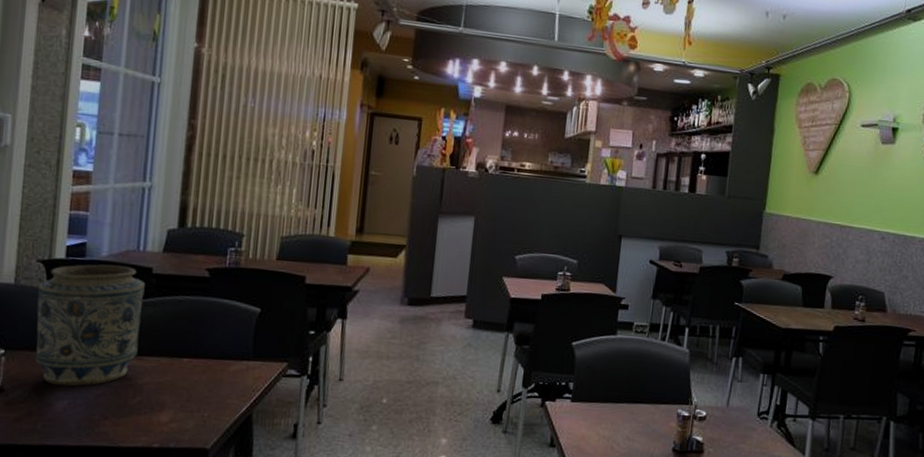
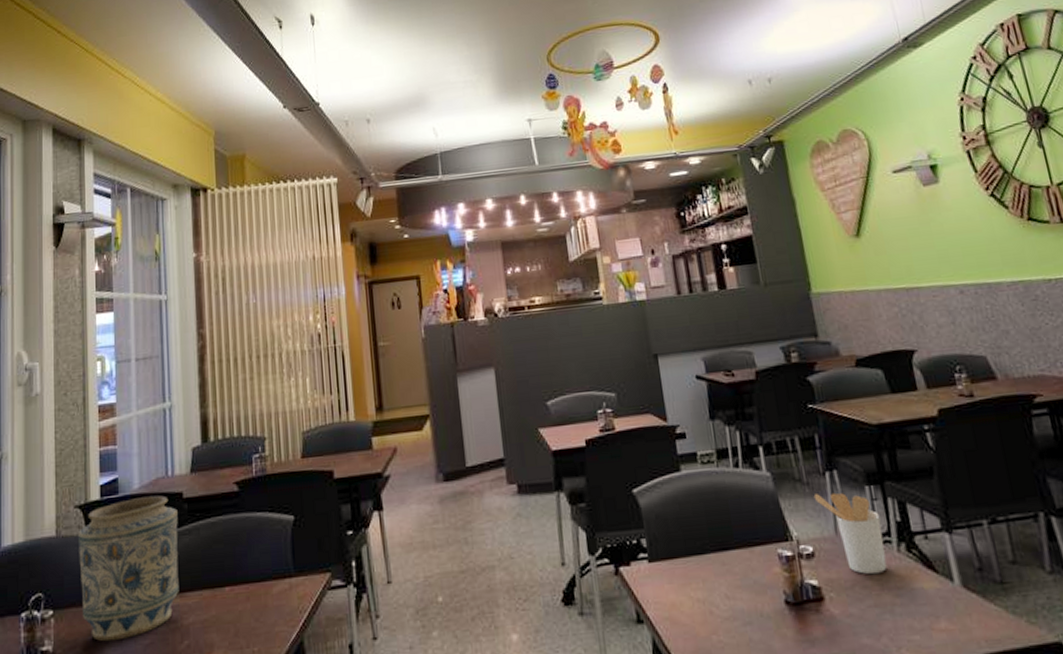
utensil holder: none [718,373,765,441] -> present [813,492,887,575]

